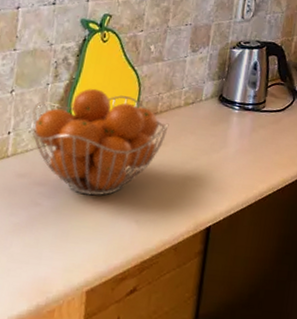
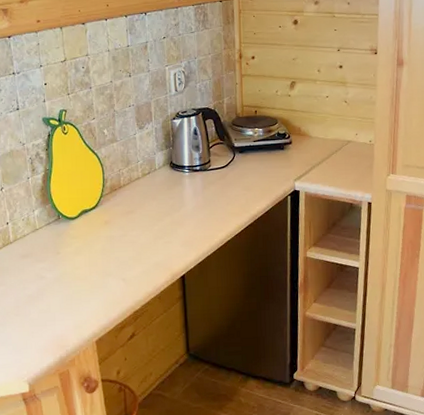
fruit basket: present [30,88,169,196] -> none [20,175,133,264]

